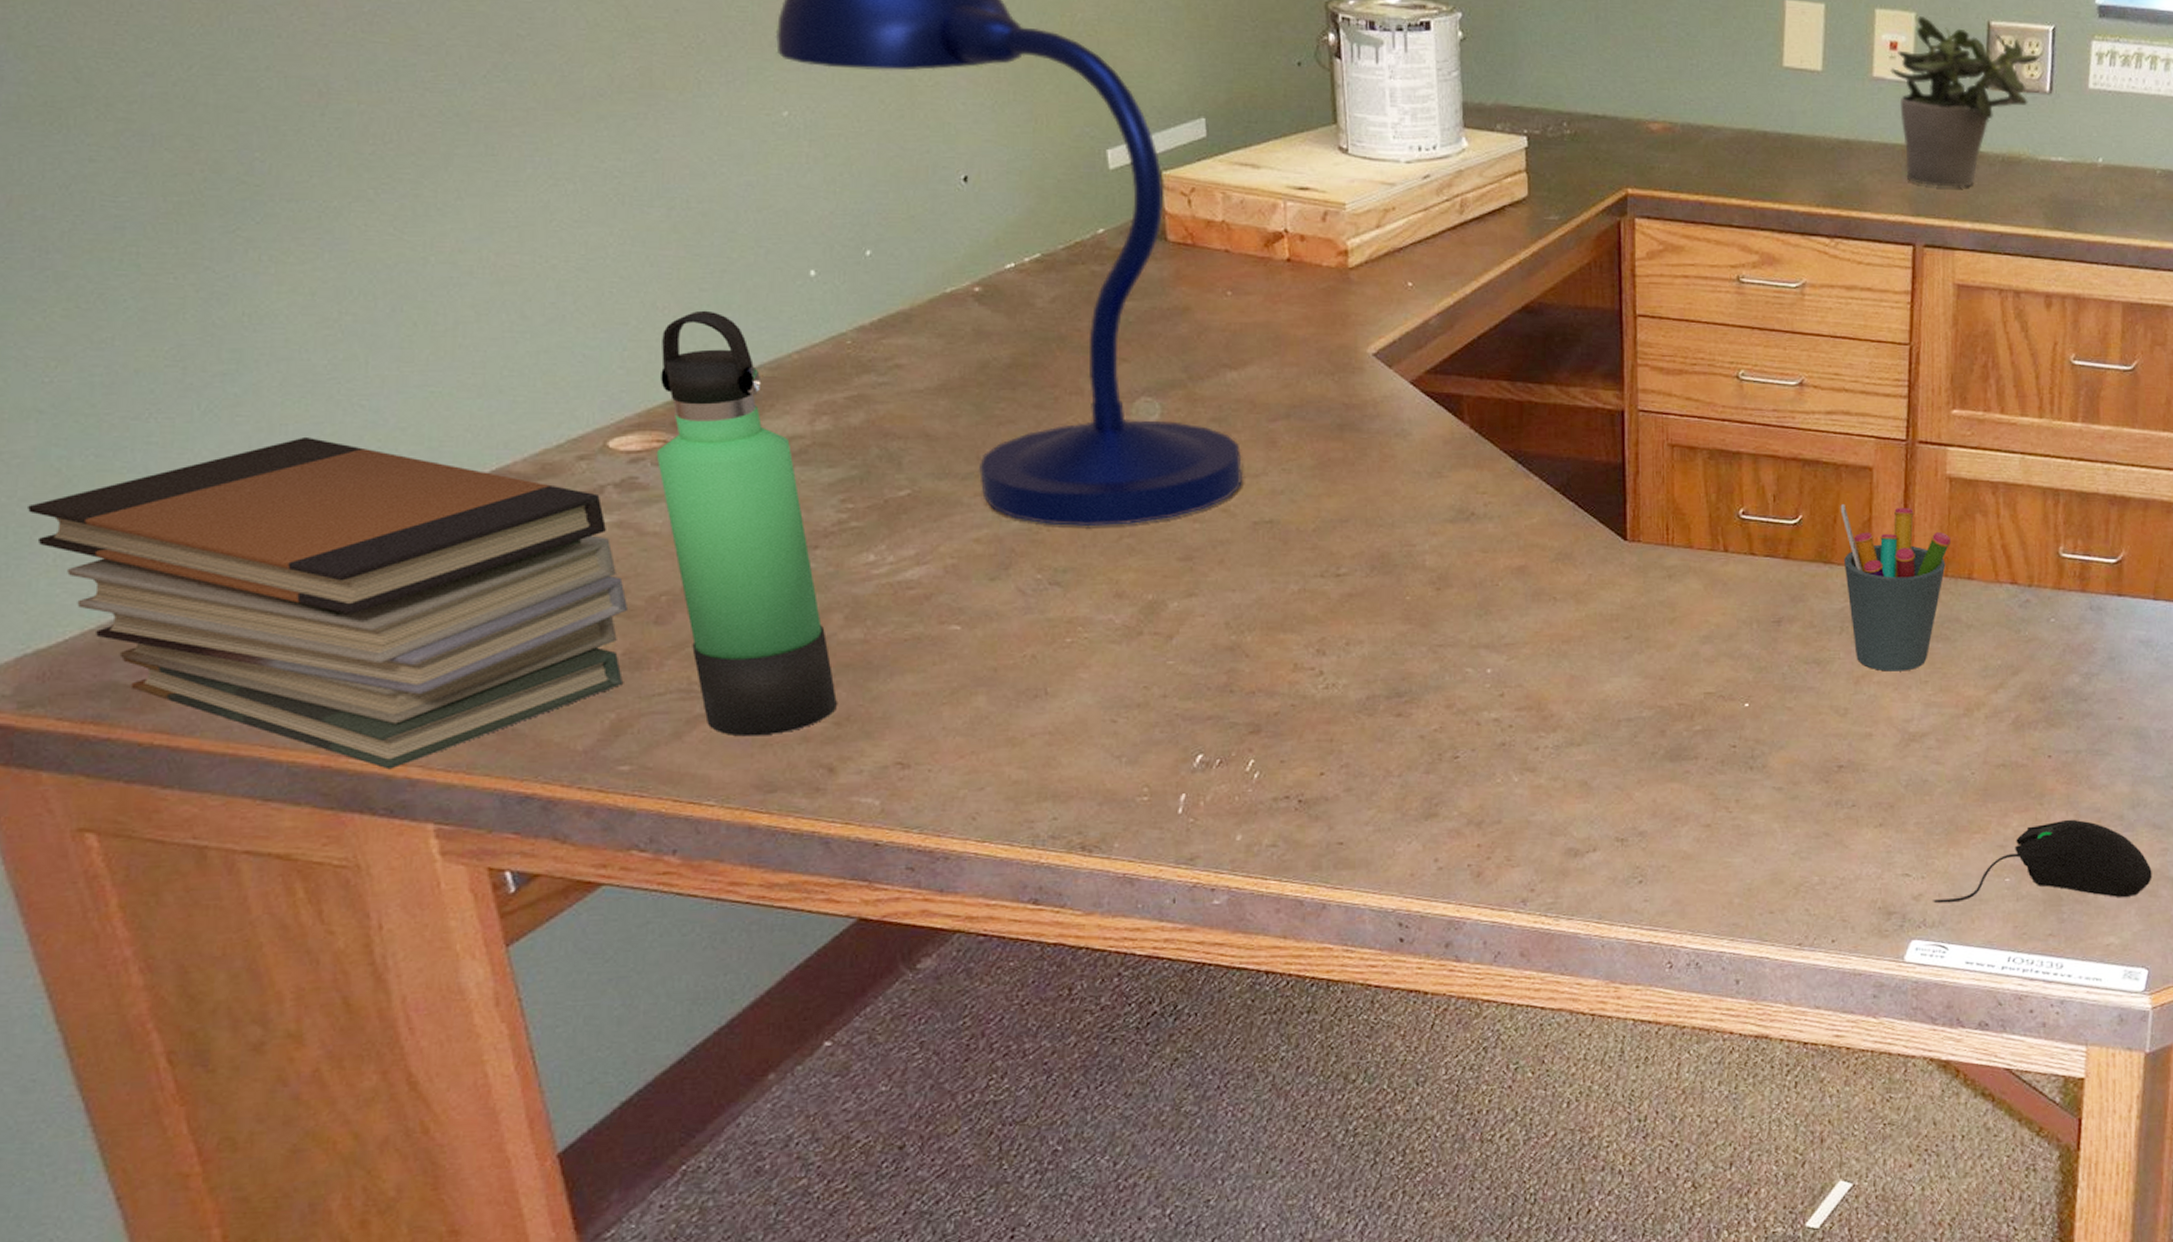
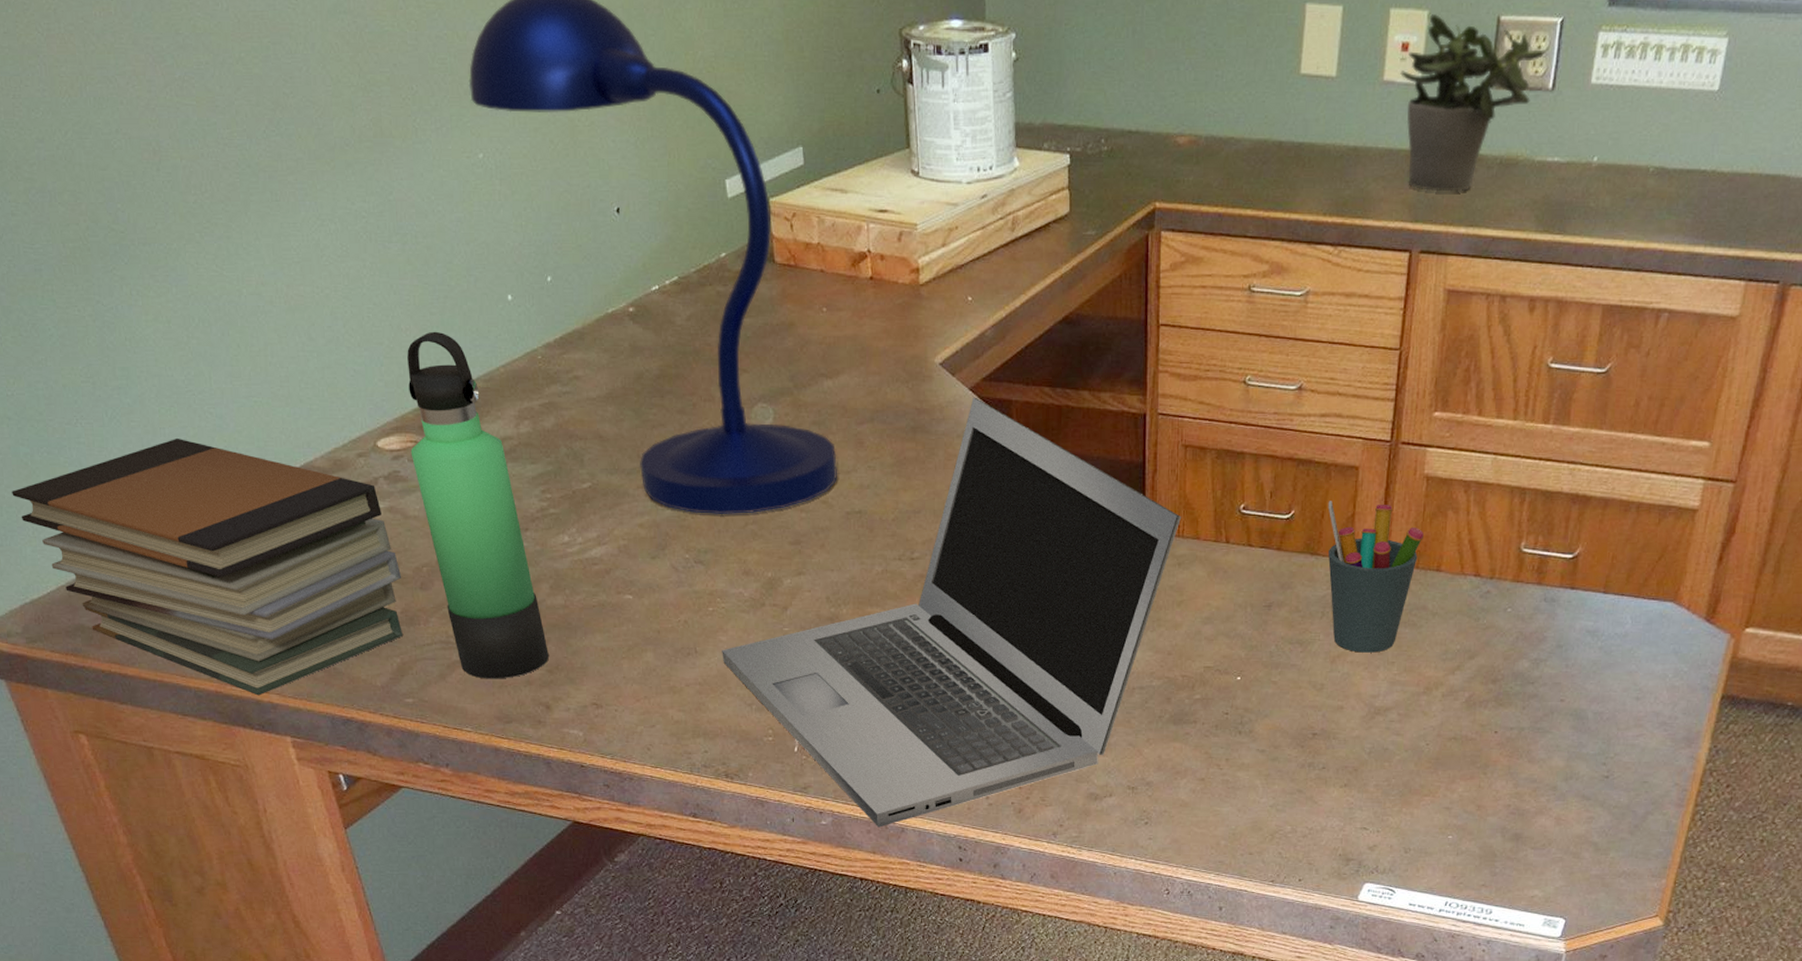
laptop: none [1082,391,1671,905] -> present [722,397,1182,828]
computer mouse: present [1933,819,2152,904] -> none [1385,787,1578,858]

